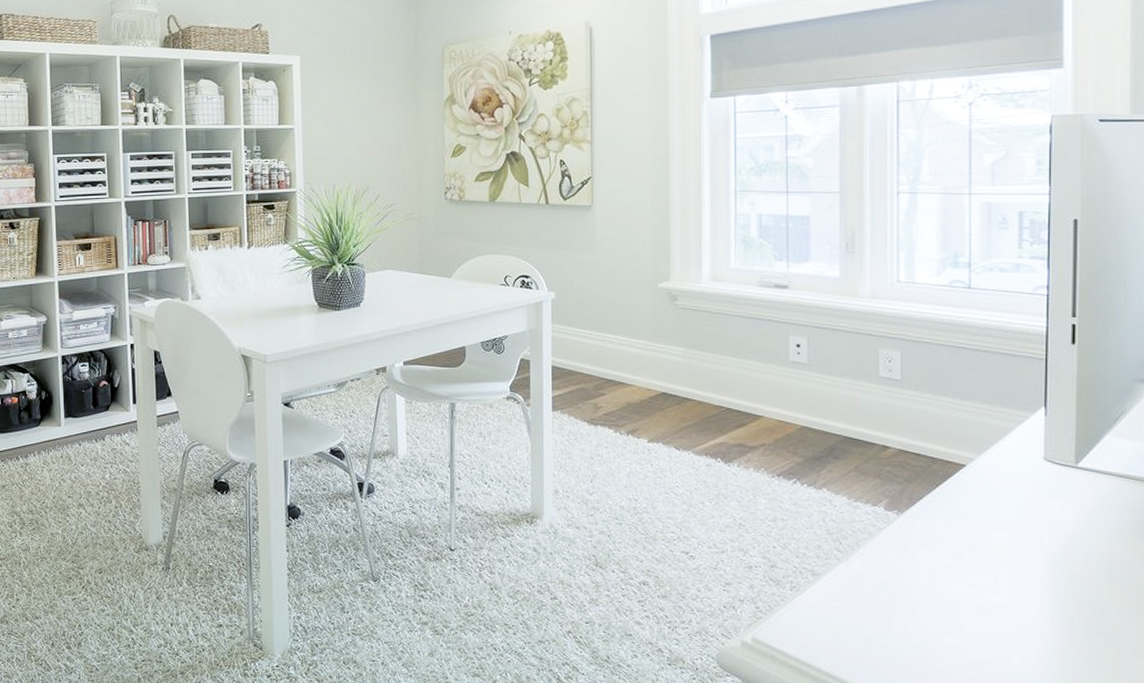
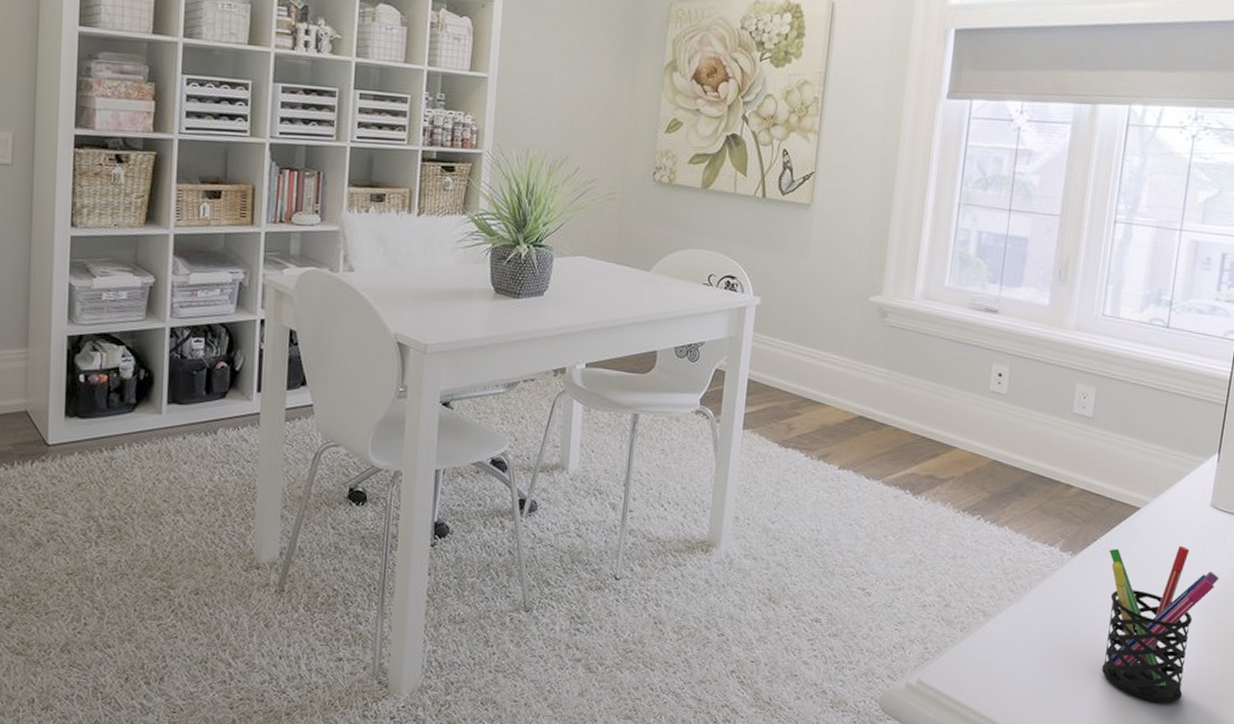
pen holder: none [938,500,1065,658] -> present [1101,545,1220,703]

